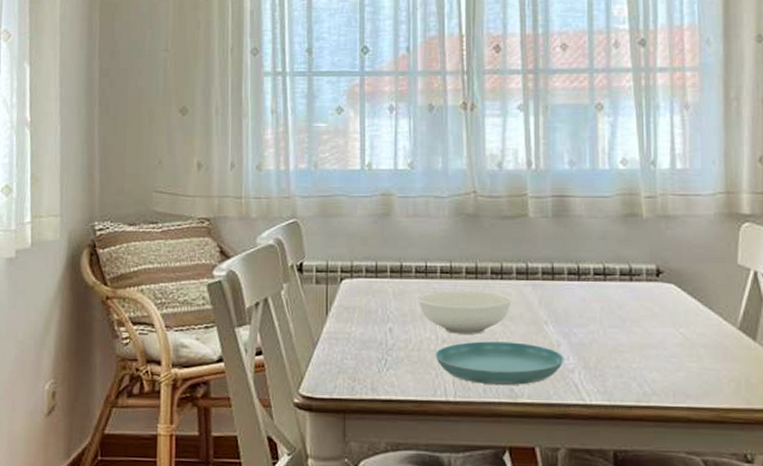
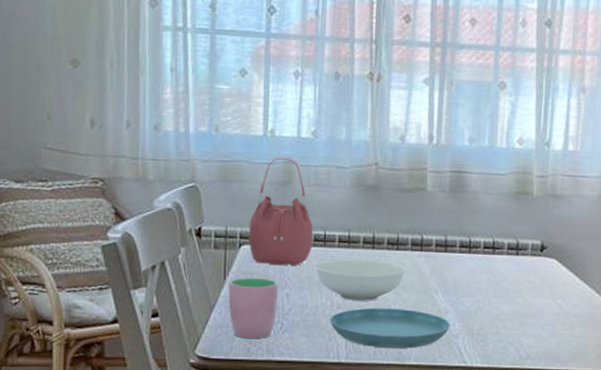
cup: none [331,313,381,377] -> present [228,278,278,339]
handbag: none [349,190,414,299] -> present [248,157,314,265]

